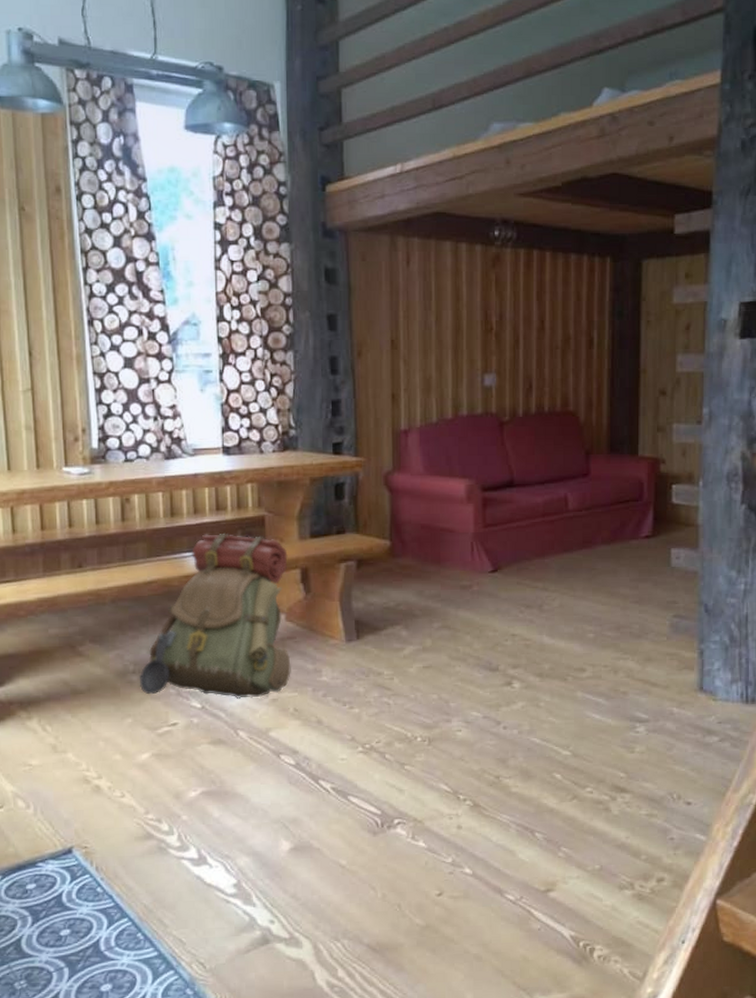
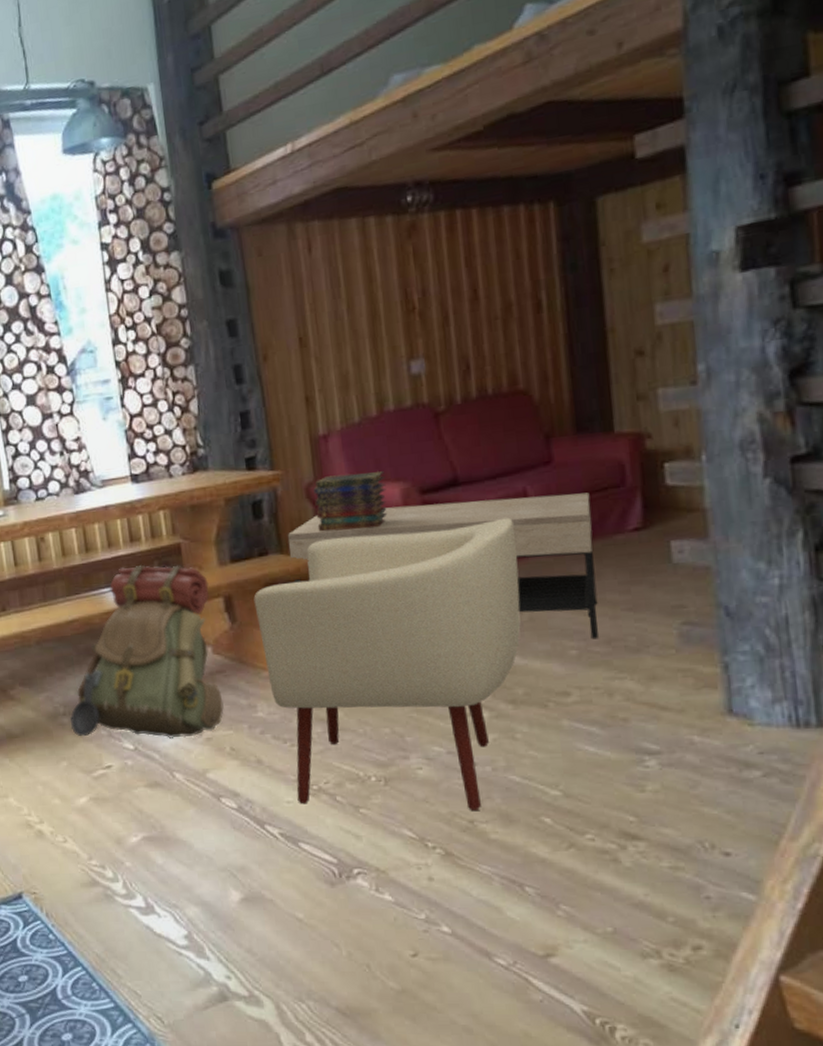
armchair: none [328,518,554,767] -> present [253,518,521,810]
coffee table: none [364,500,615,626] -> present [287,492,598,639]
book stack: none [390,467,454,517] -> present [312,471,388,532]

